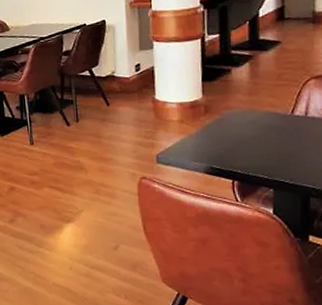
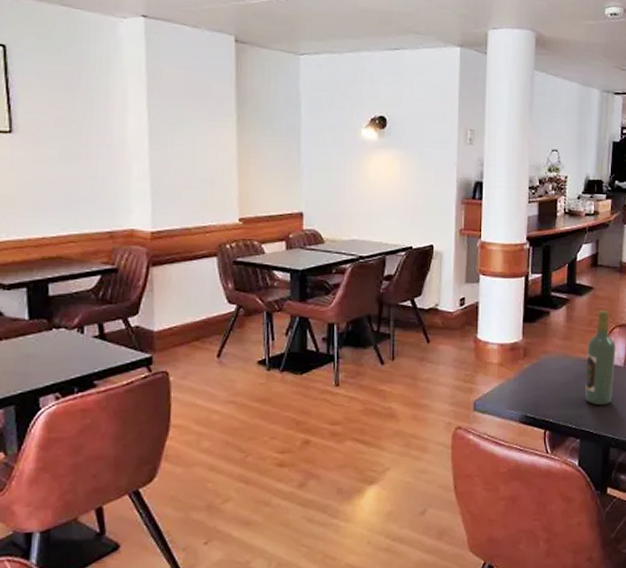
wine bottle: none [276,62,313,157] -> present [585,310,616,406]

